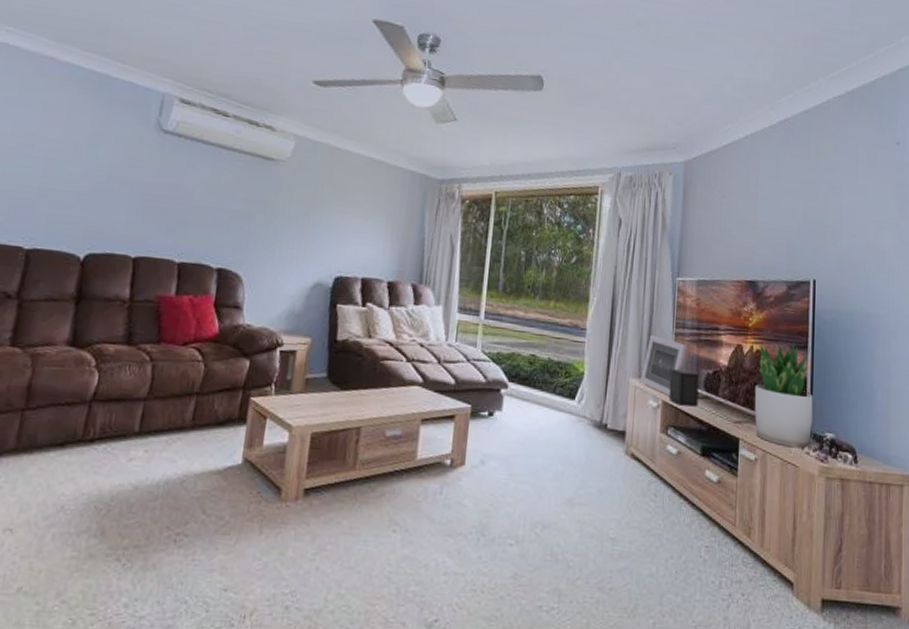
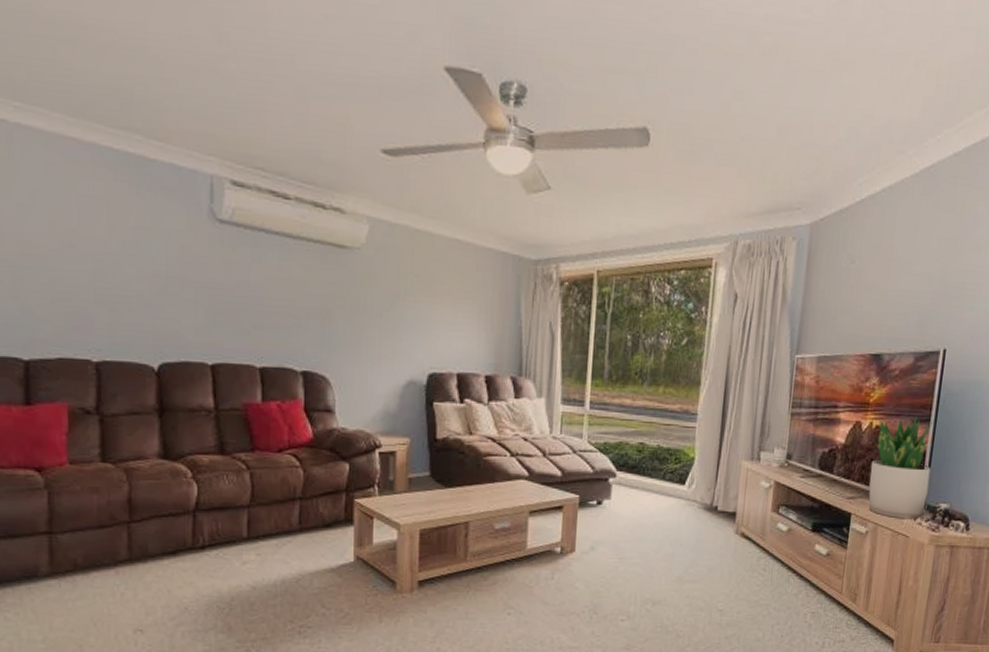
picture frame: present [639,335,688,397] -> none [752,417,804,477]
speaker: present [668,368,700,407] -> none [781,448,815,485]

